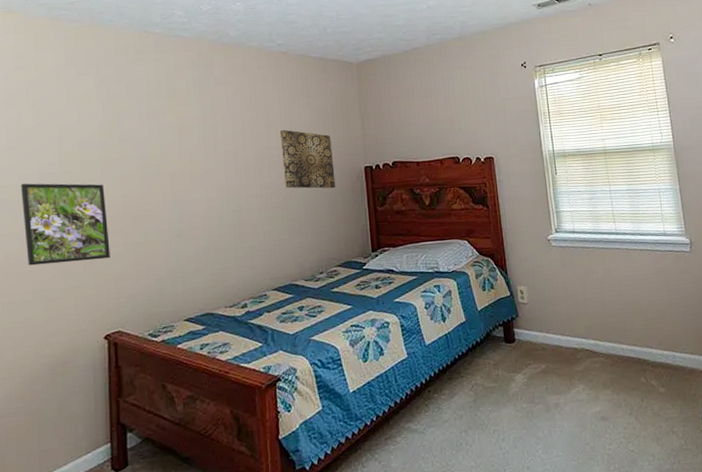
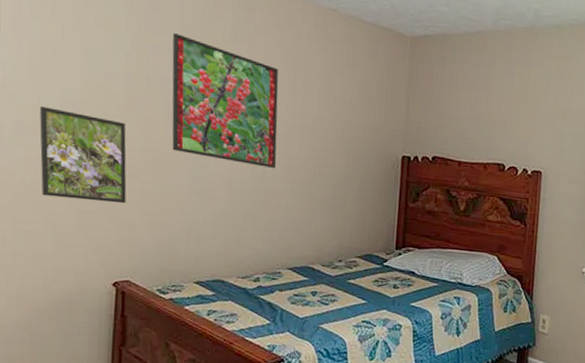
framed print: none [140,96,250,201] -> present [172,32,279,169]
wall art: present [279,129,336,189] -> none [315,98,371,174]

